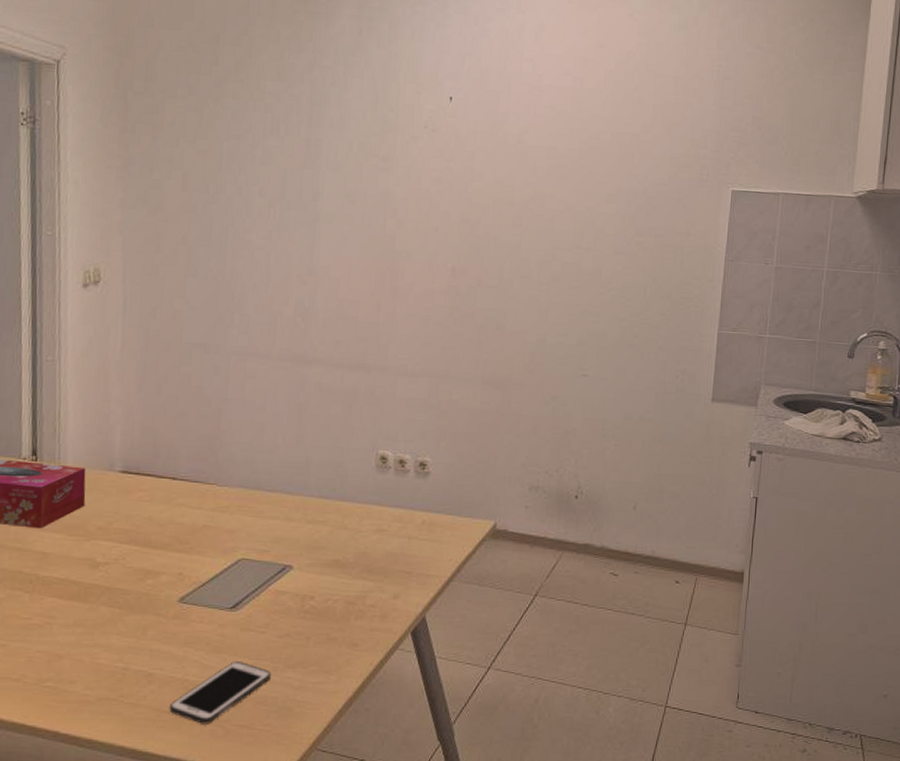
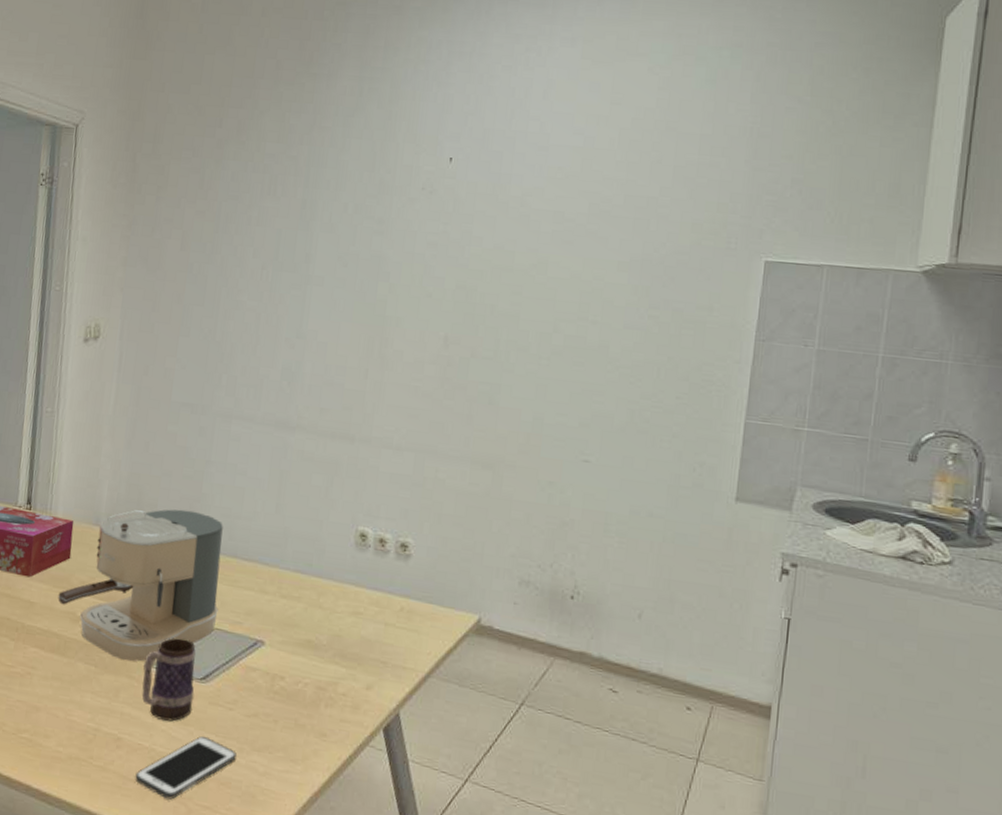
coffee maker: none [74,448,245,600] -> present [58,509,223,662]
mug: none [170,571,225,651] -> present [141,637,196,722]

